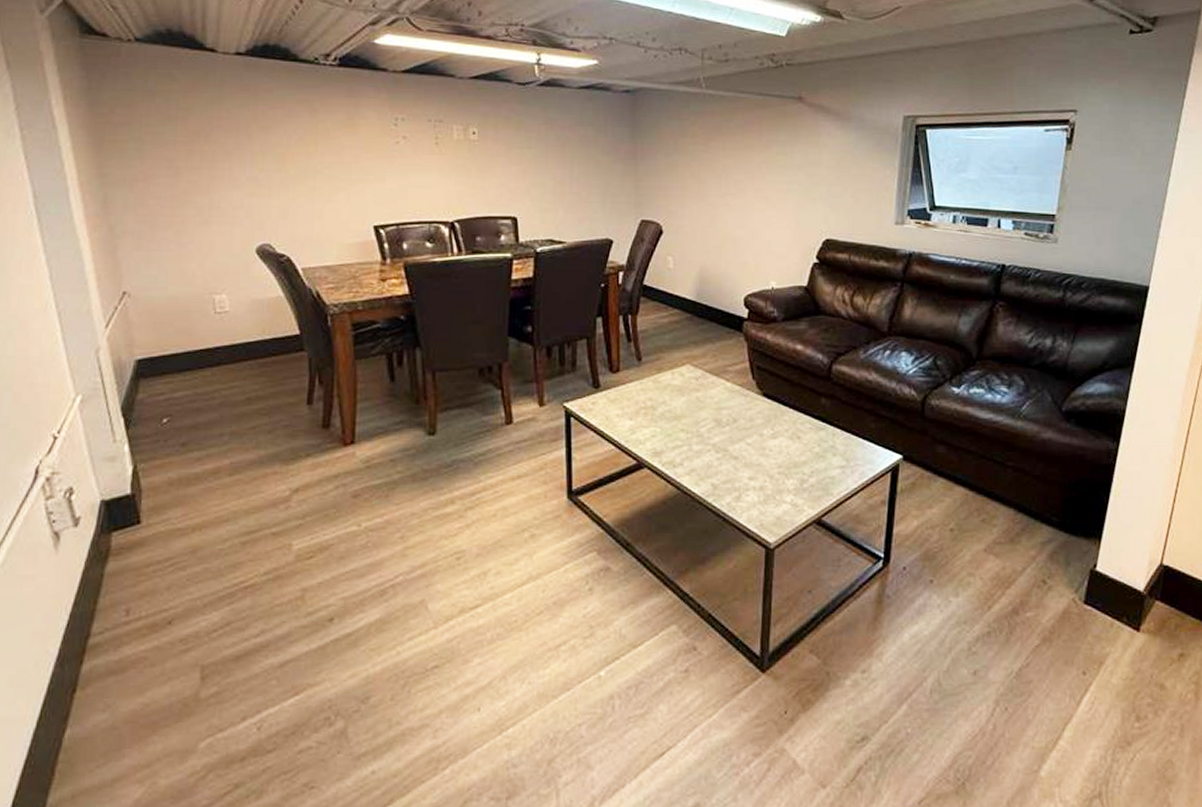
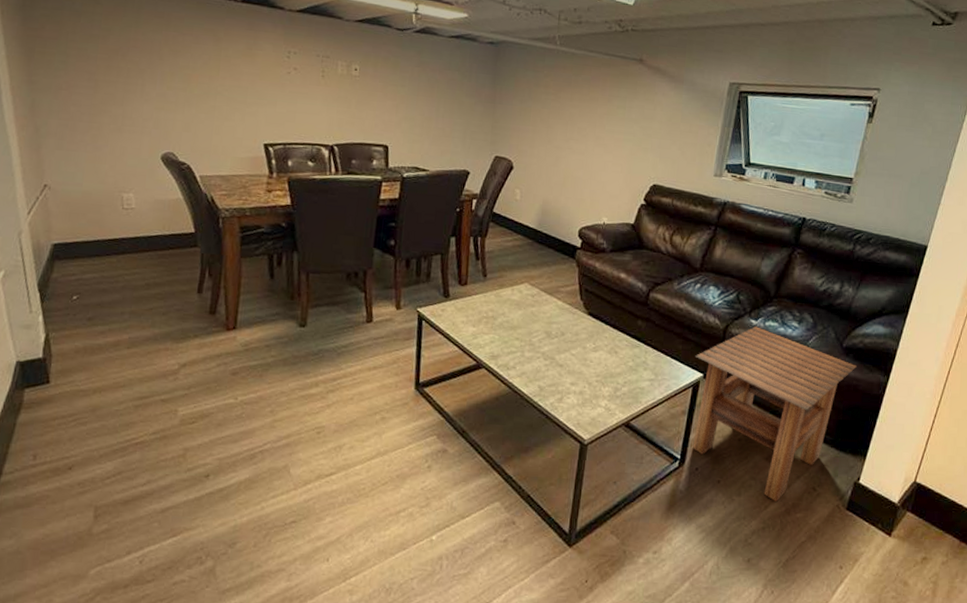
side table: none [891,395,1080,600] -> present [693,326,857,502]

